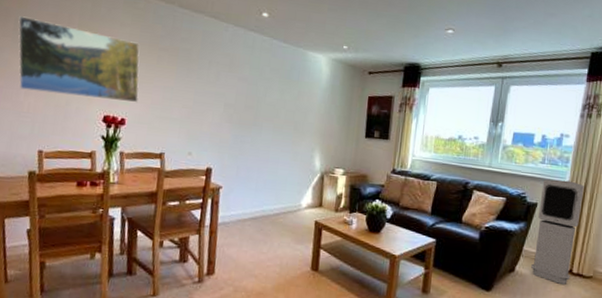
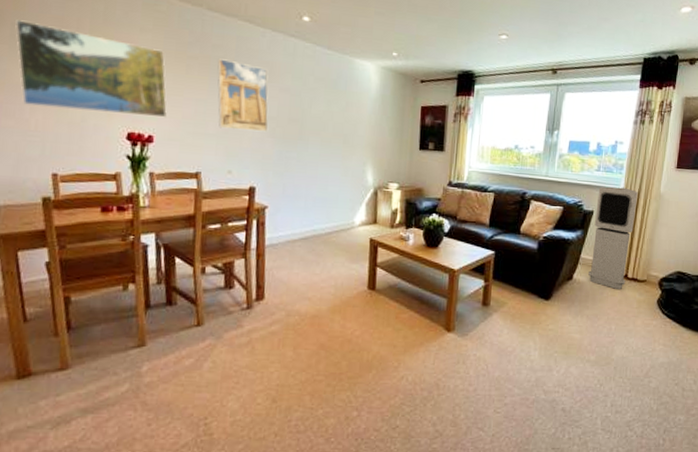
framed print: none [182,50,229,118] -> present [217,58,269,132]

